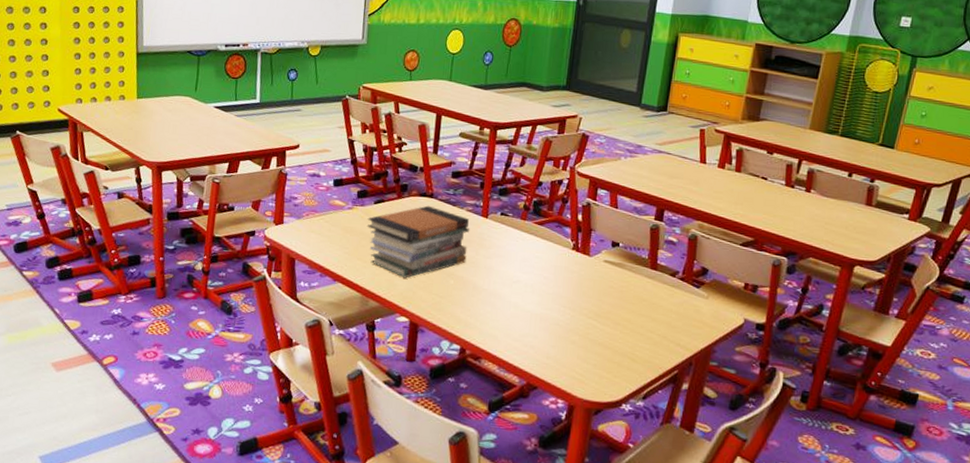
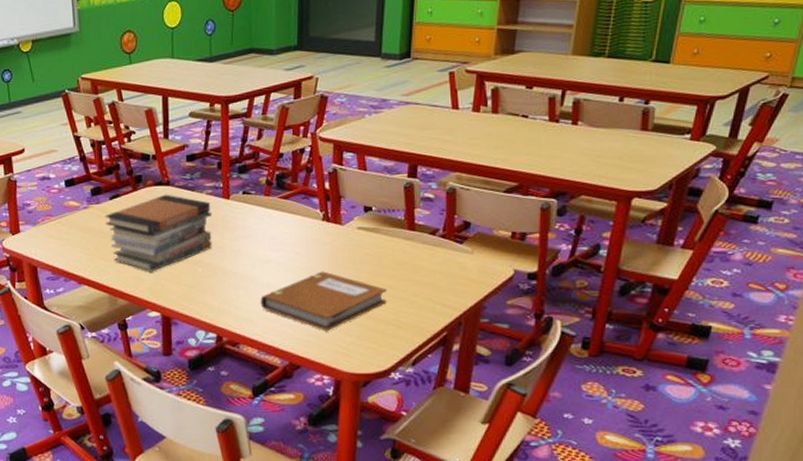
notebook: none [505,298,626,357] -> present [260,271,387,332]

